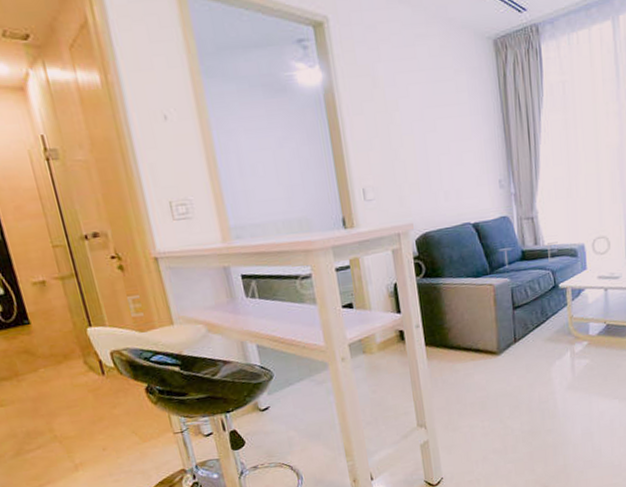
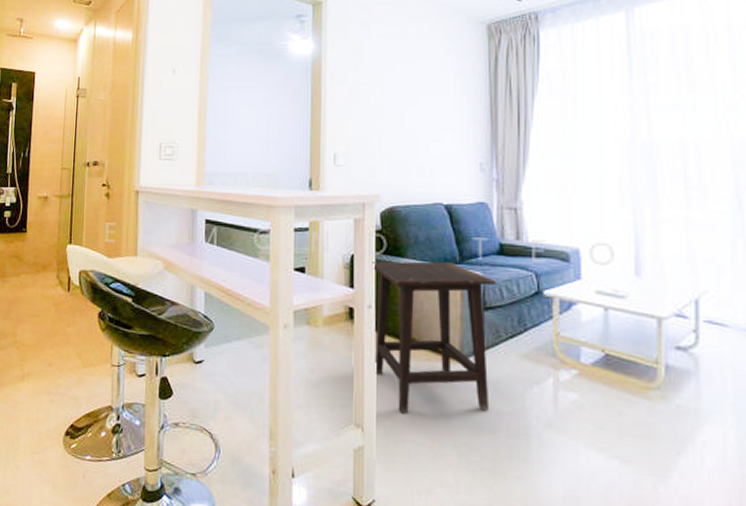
side table: none [414,273,525,407] -> present [372,261,496,414]

